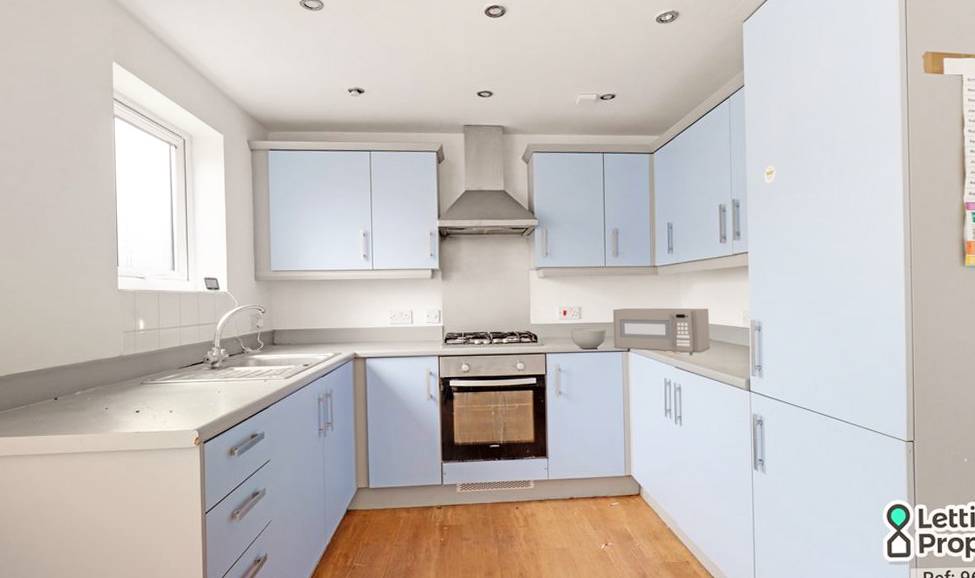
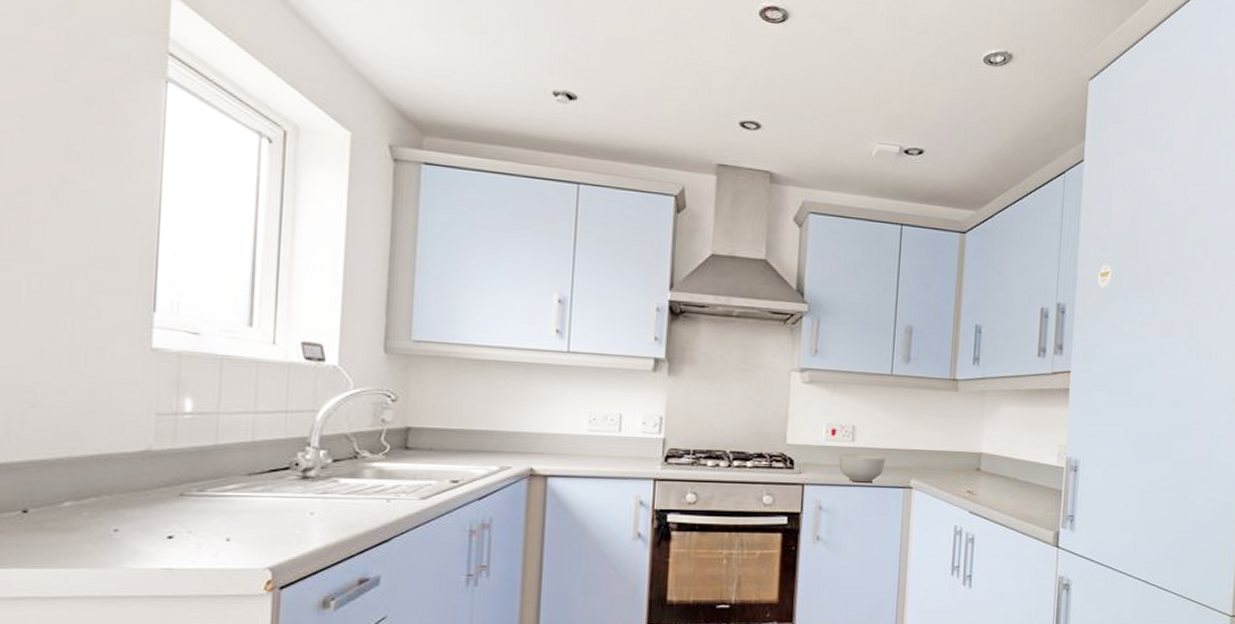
microwave: present [612,308,710,356] -> none [894,431,1017,498]

